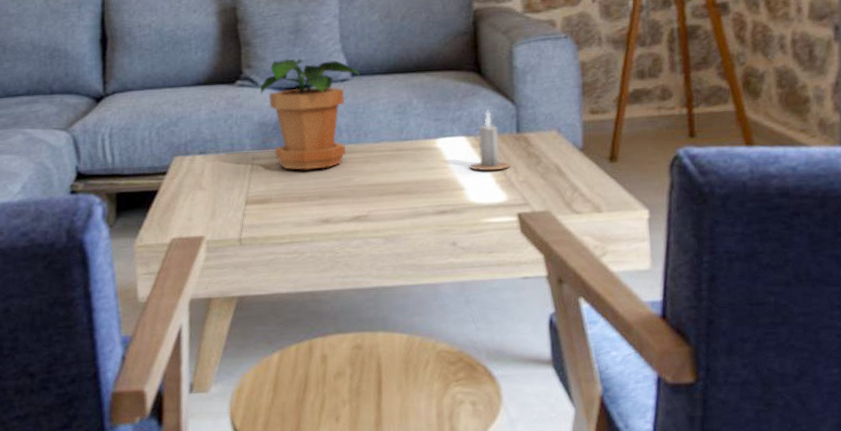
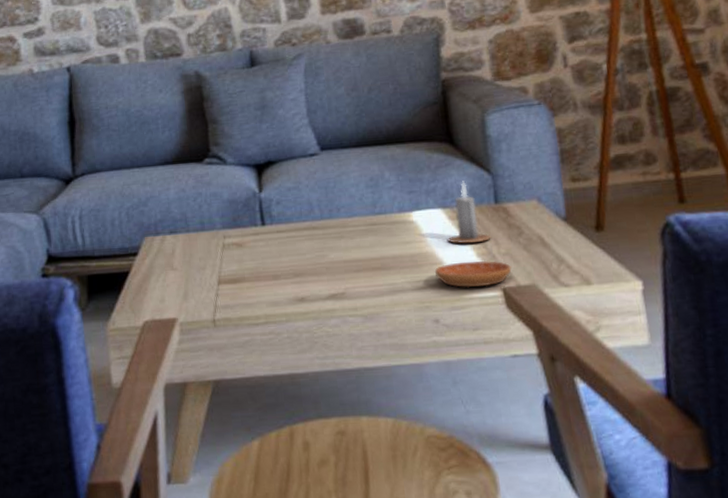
potted plant: present [260,58,360,170] -> none [228,134,330,248]
saucer: none [455,187,528,213] -> present [434,260,512,288]

